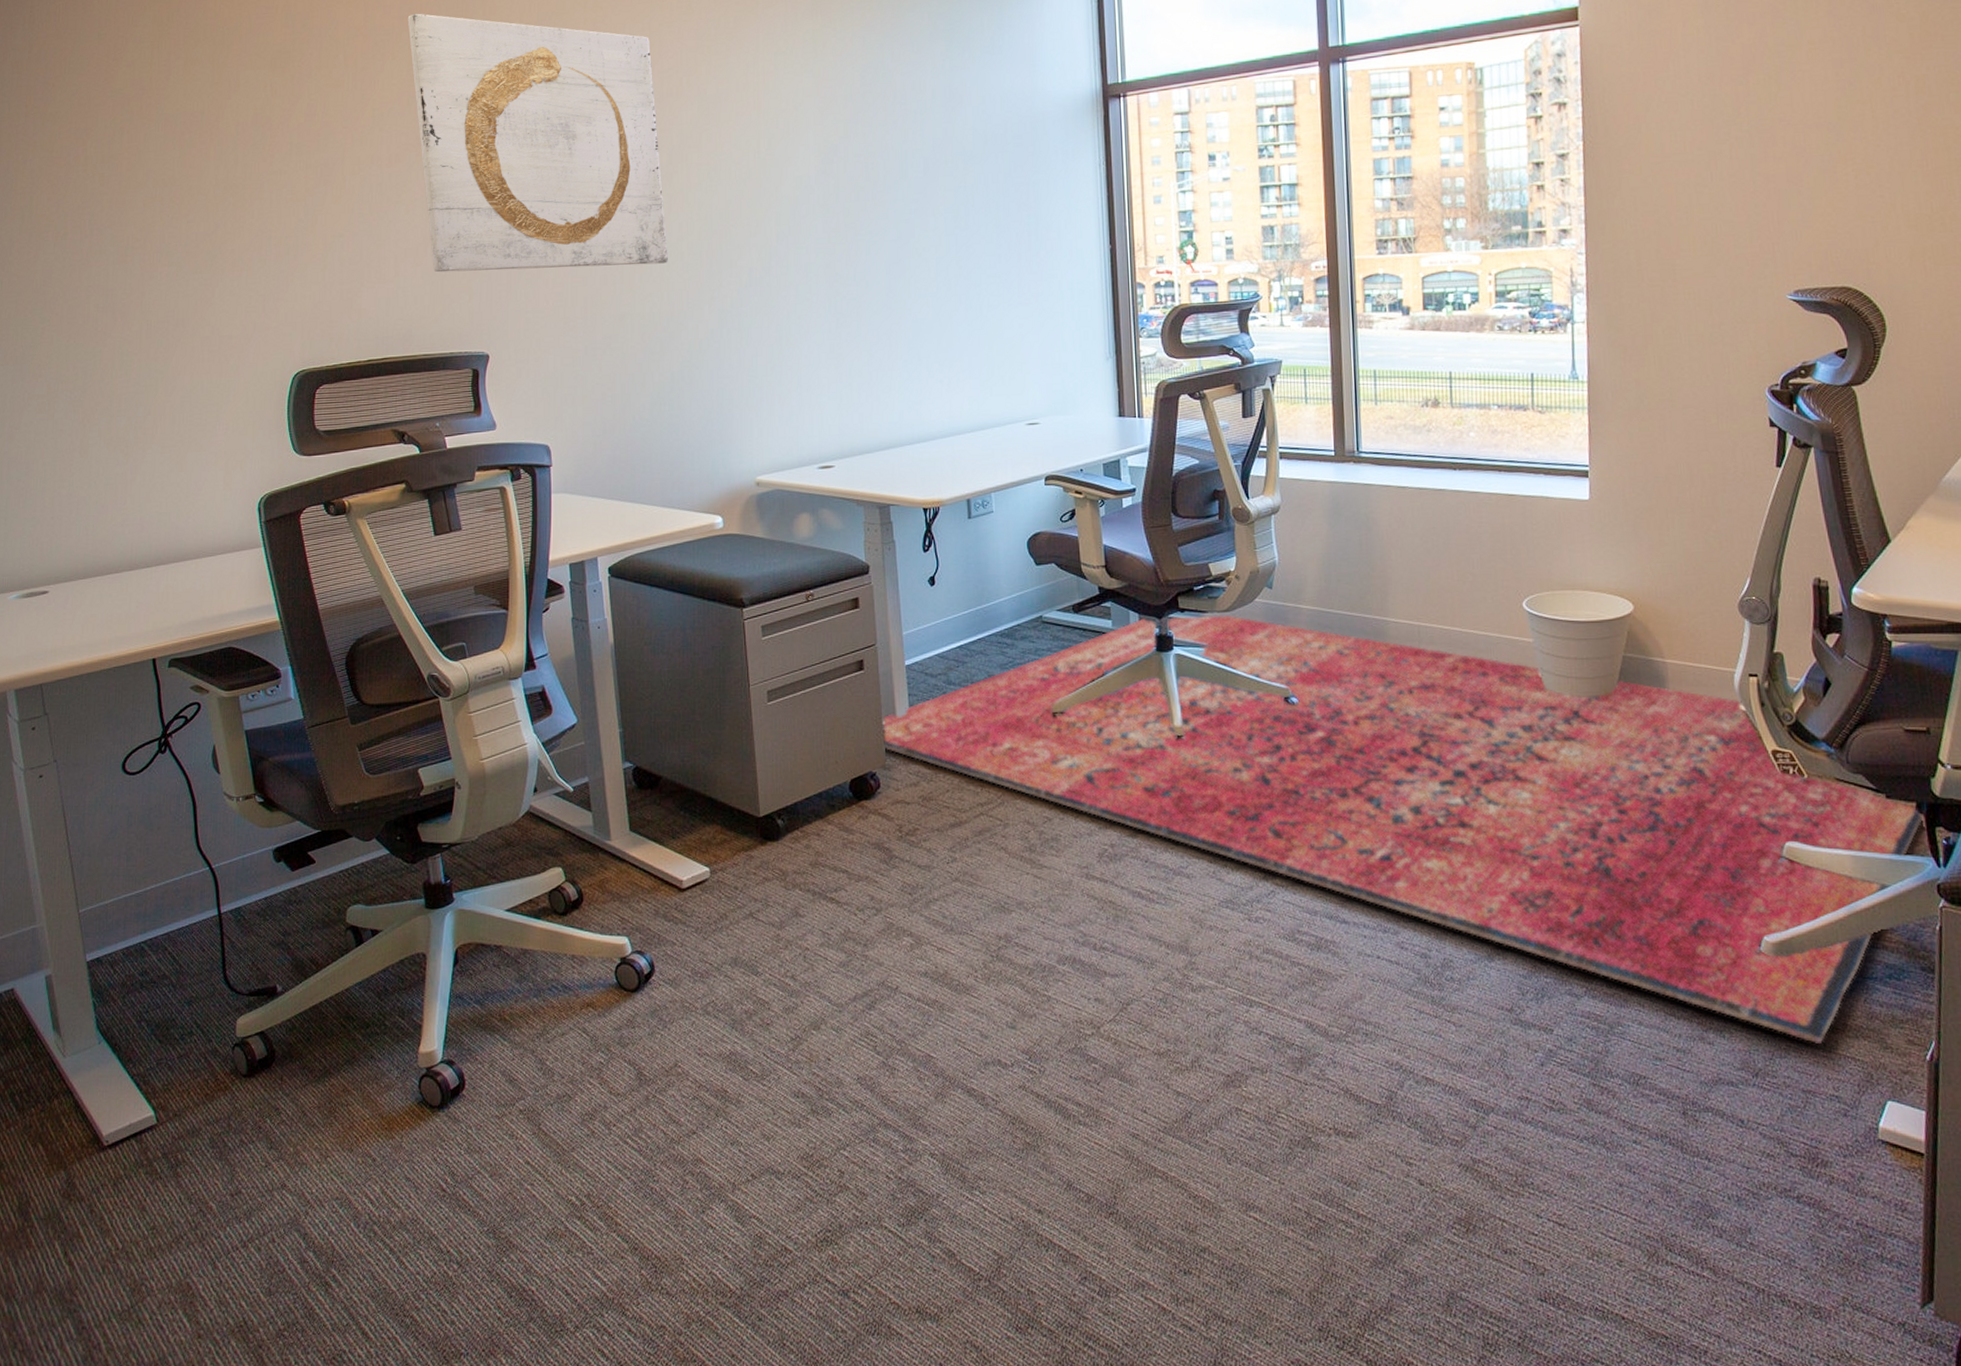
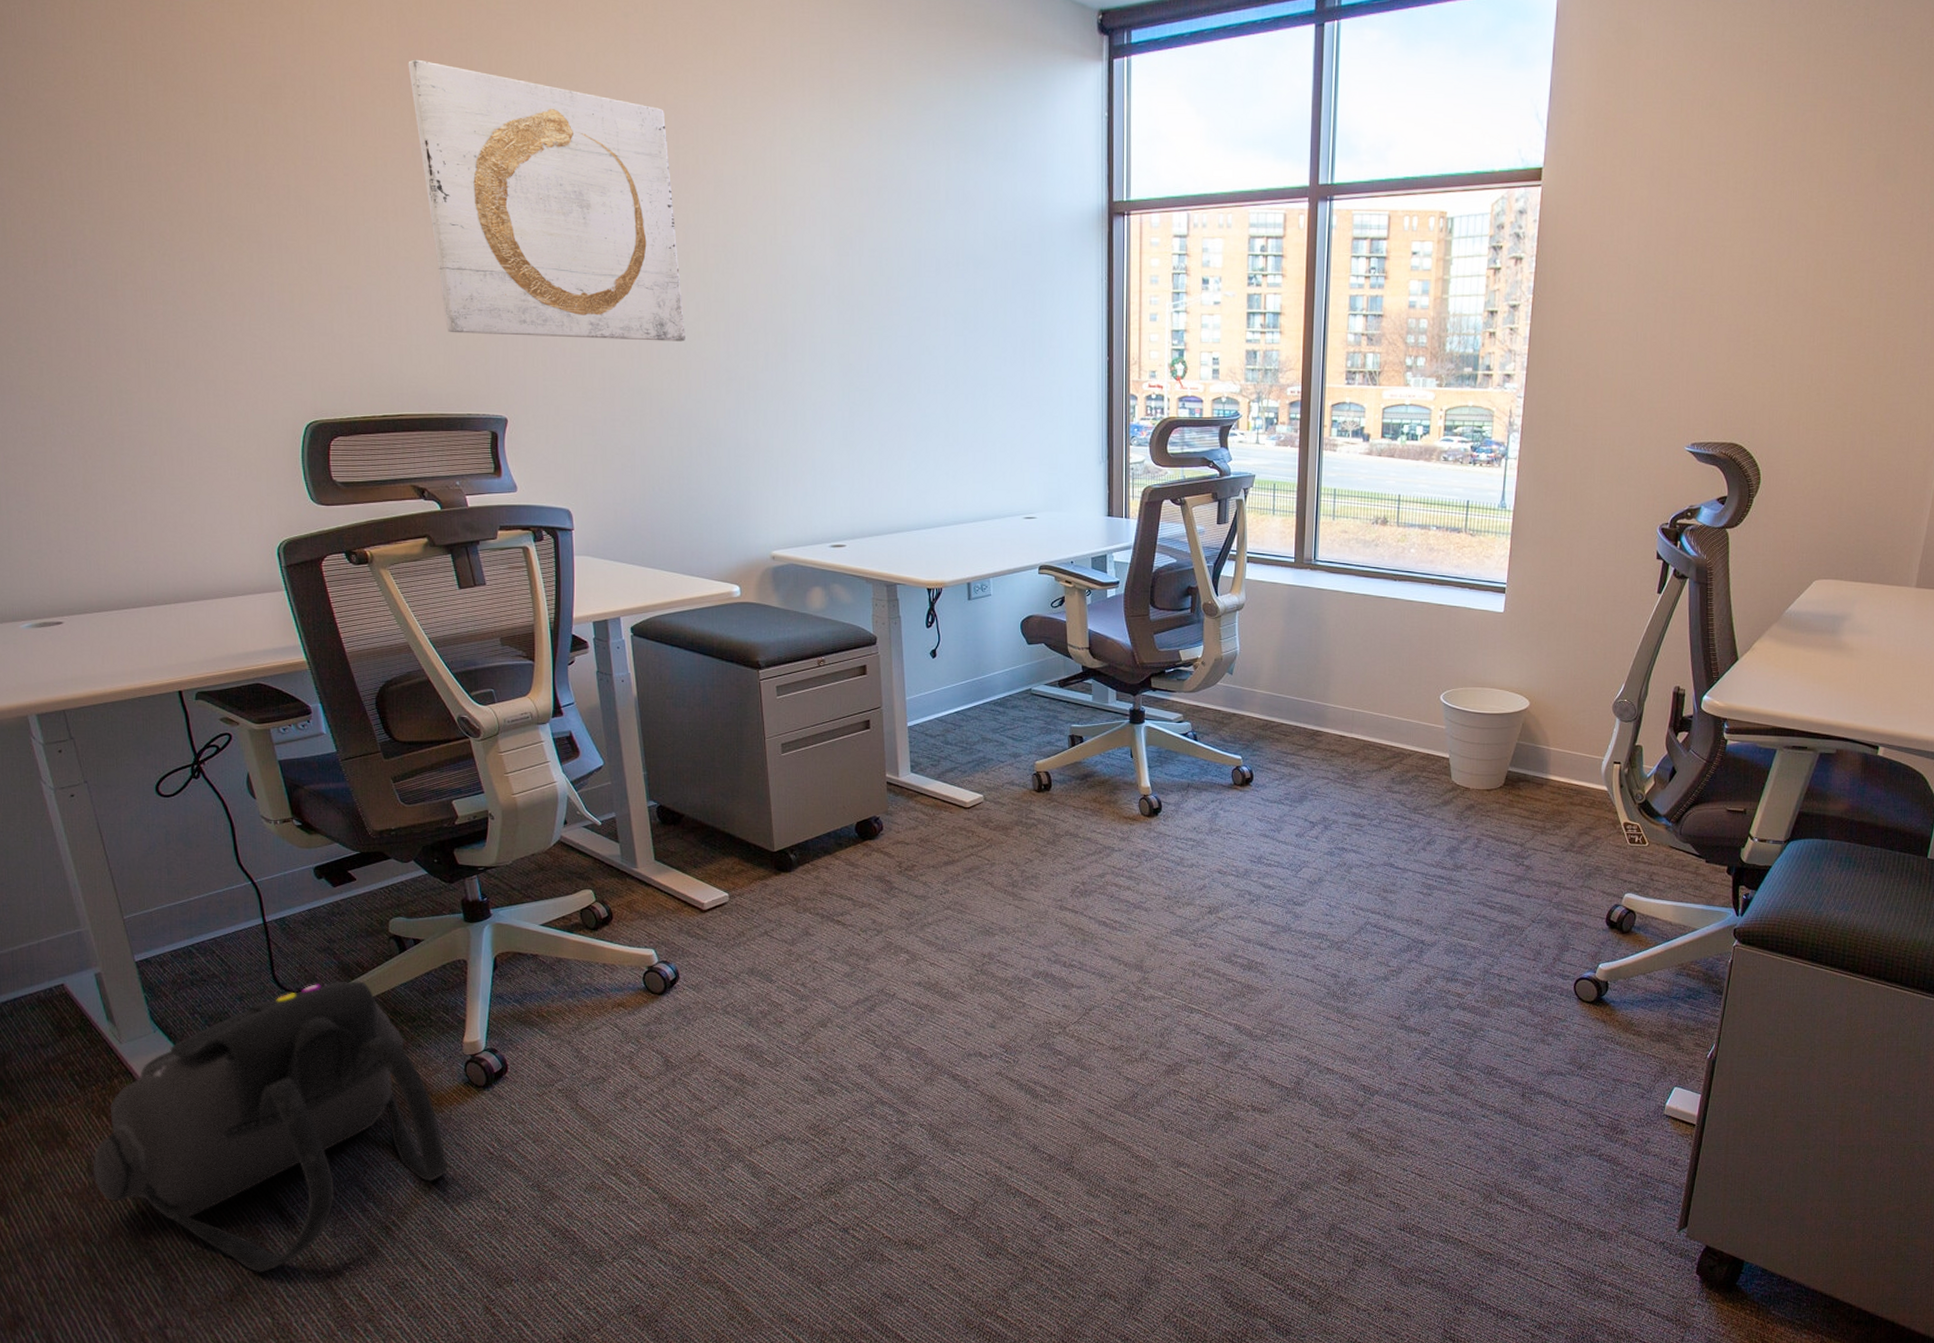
backpack: none [24,980,398,1340] -> present [92,981,450,1273]
rug: present [882,614,1924,1044] -> none [886,693,1732,1045]

